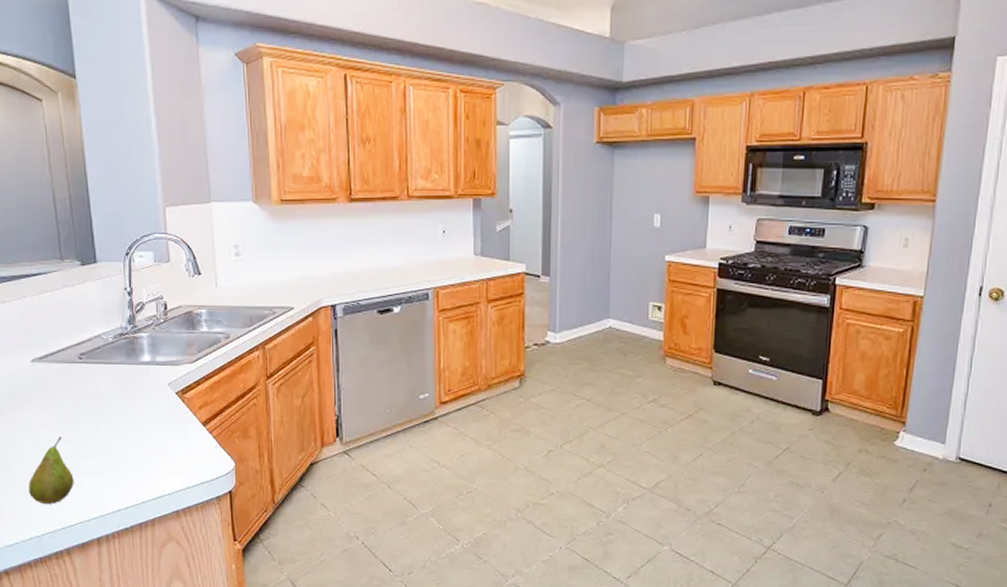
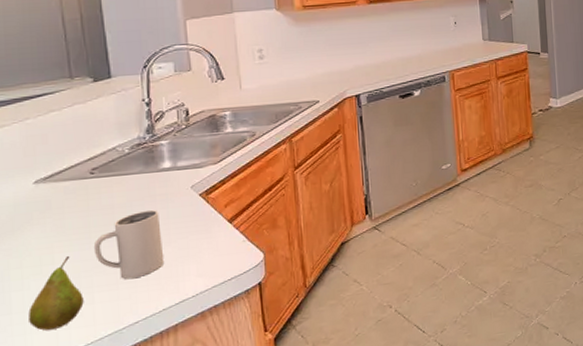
mug: none [82,401,144,468] -> present [93,209,165,280]

